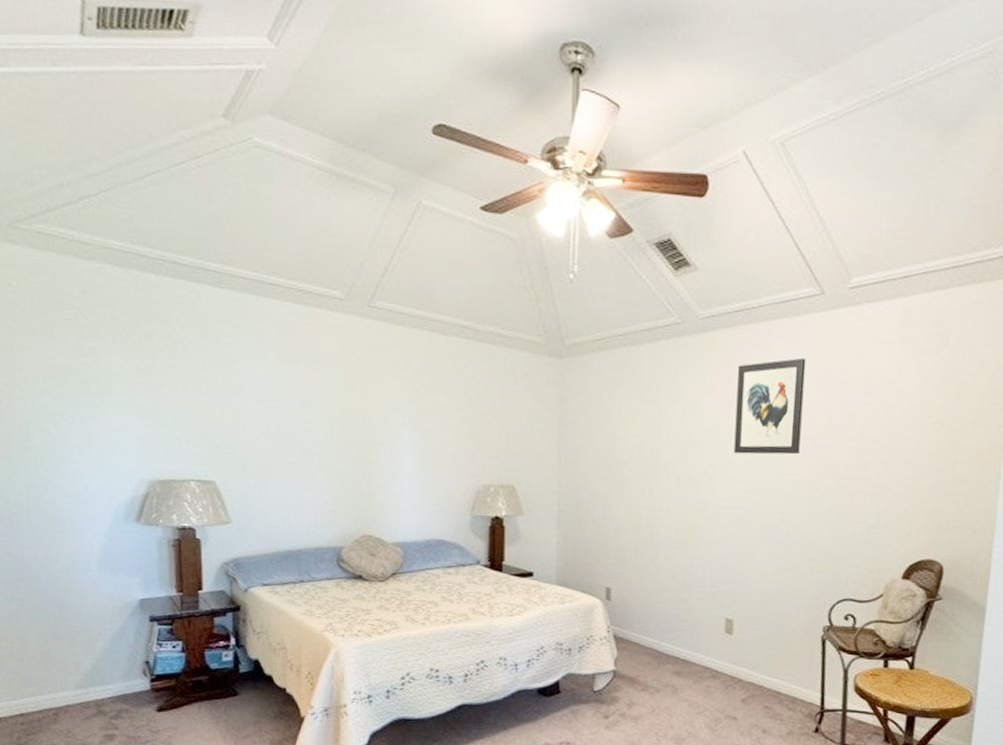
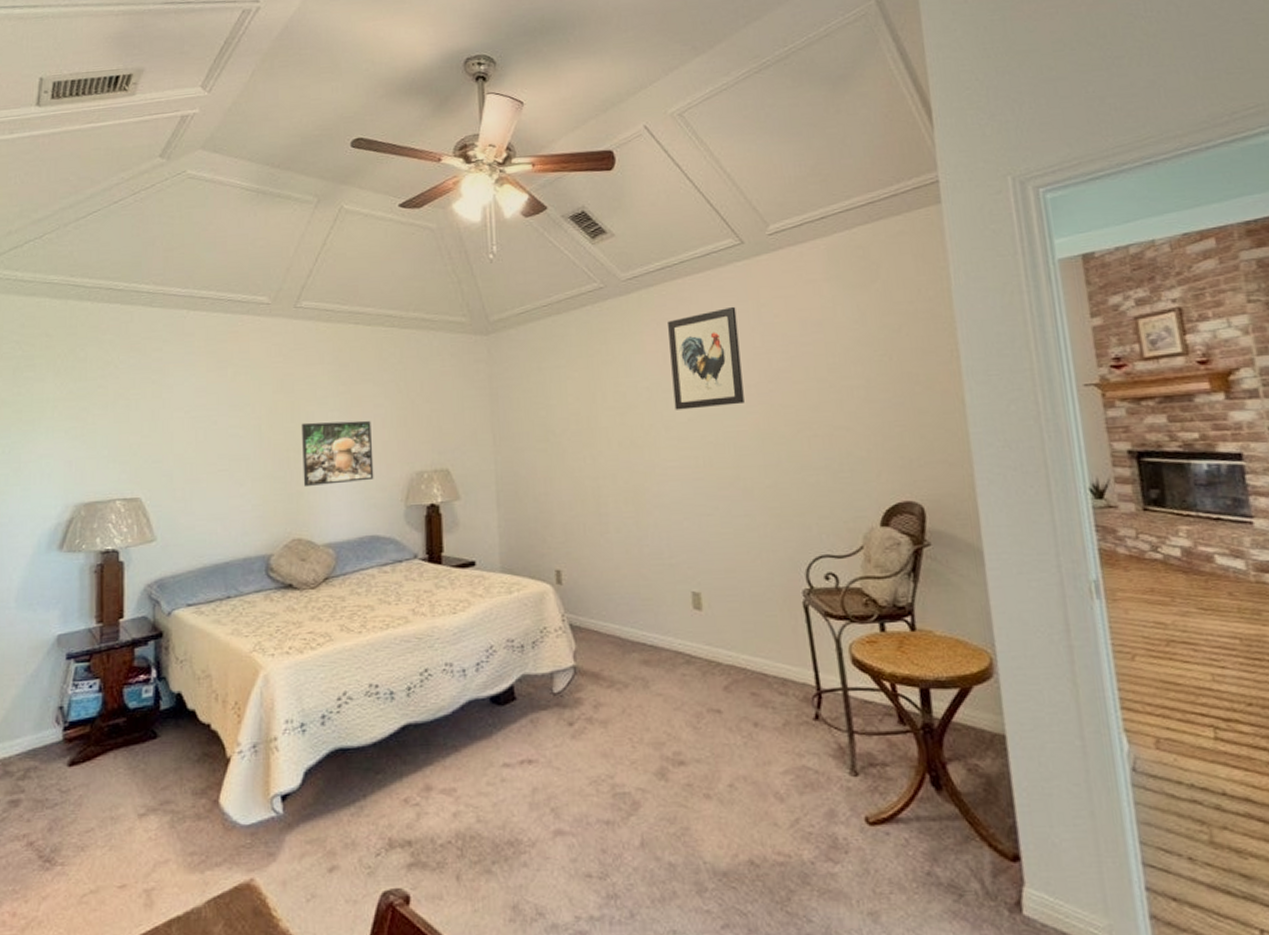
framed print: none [372,425,443,488] -> present [301,420,374,486]

